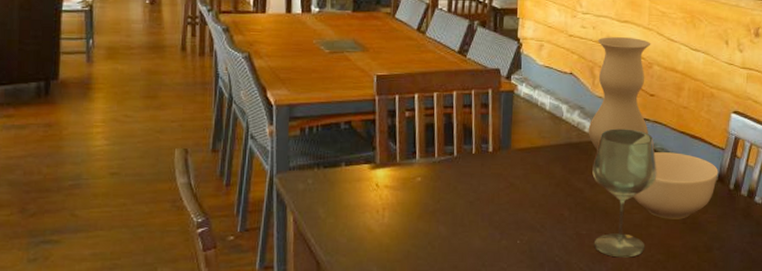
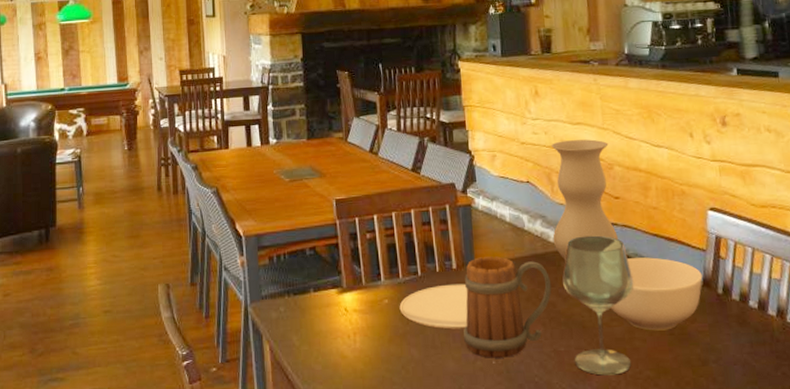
plate: none [431,166,502,209] -> present [399,283,468,330]
beer mug: none [492,142,582,238] -> present [464,256,552,358]

